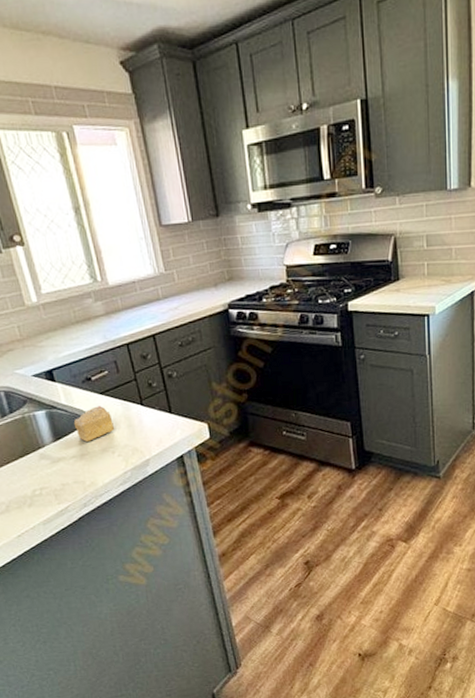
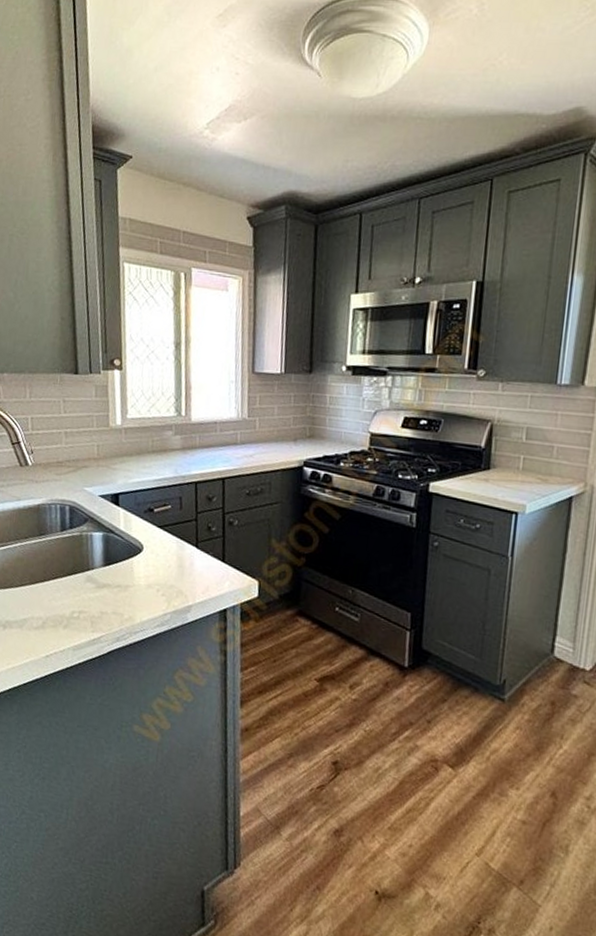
cake slice: present [73,406,114,442] -> none [126,539,165,574]

